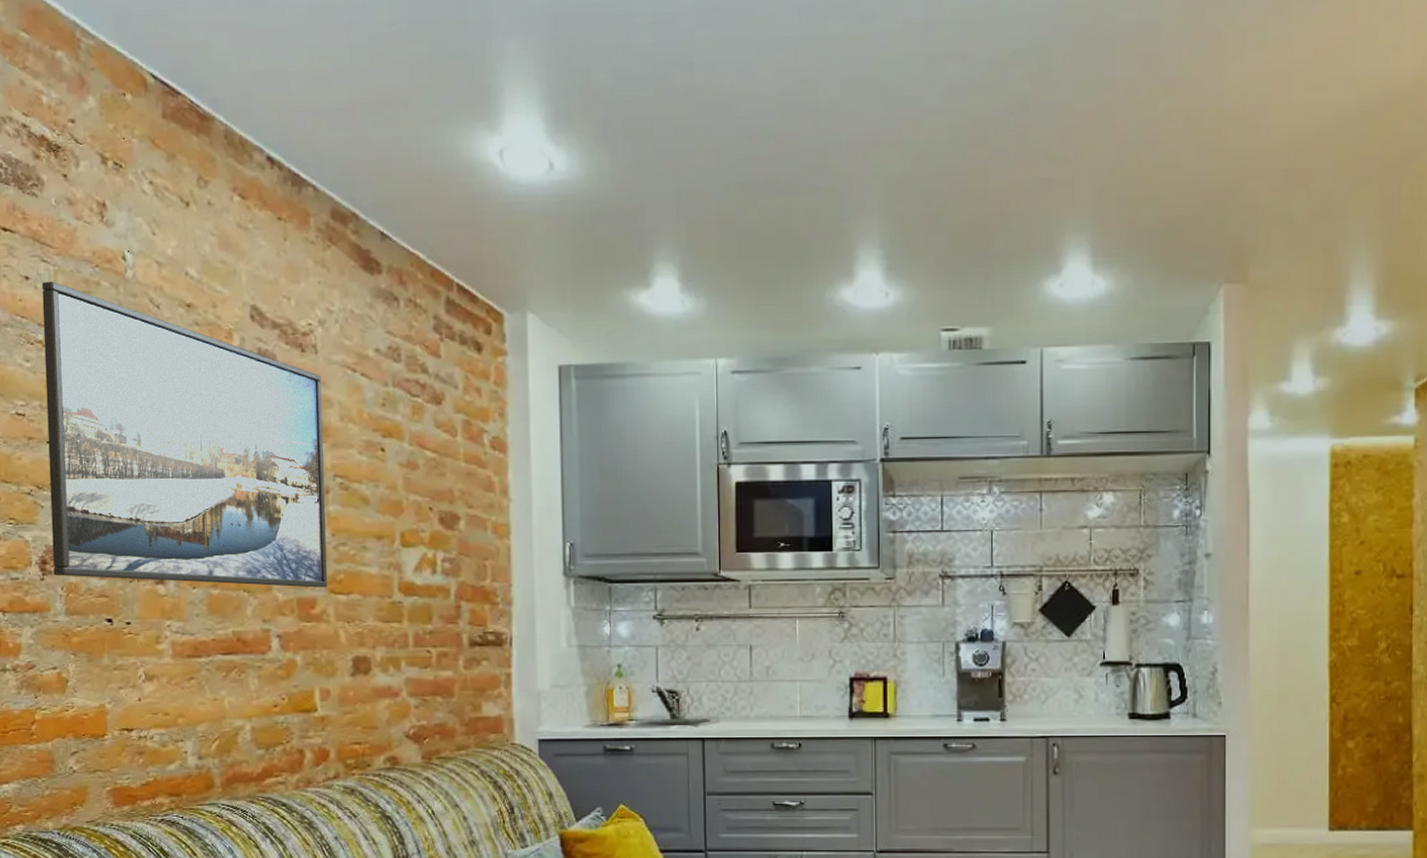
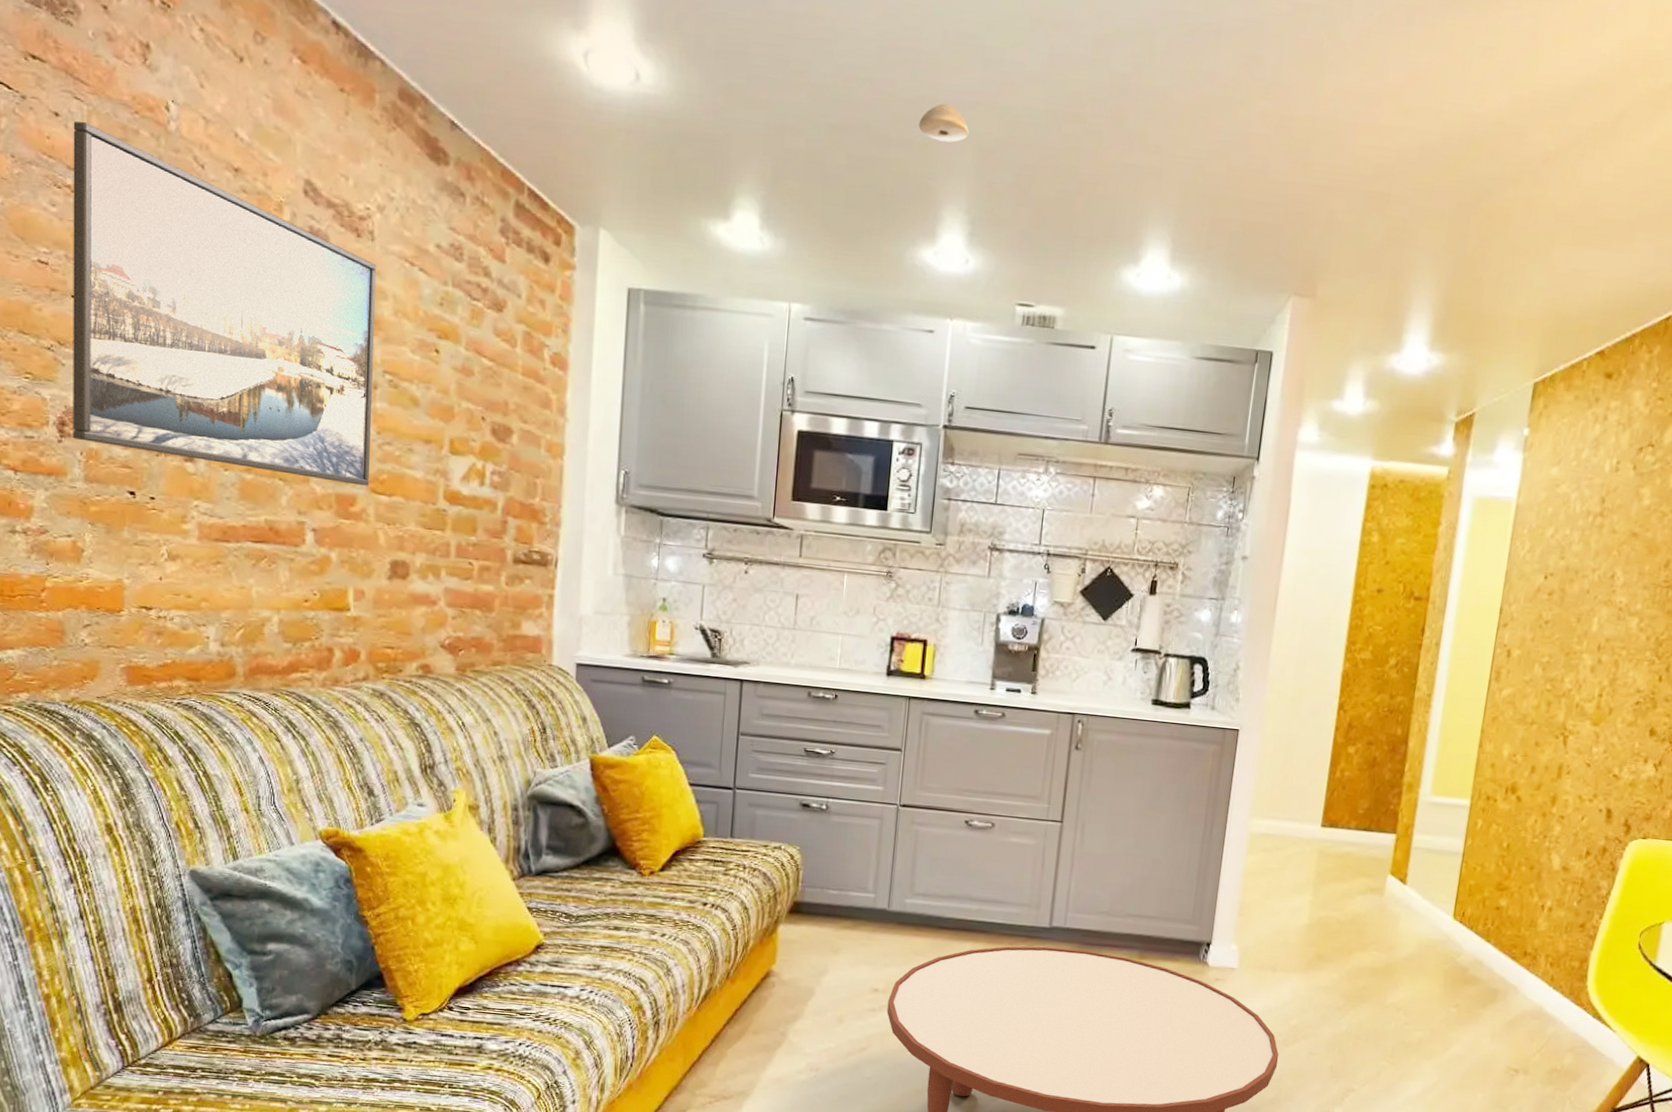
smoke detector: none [825,147,875,183] -> present [918,104,969,143]

